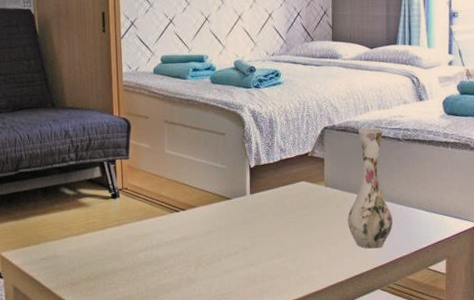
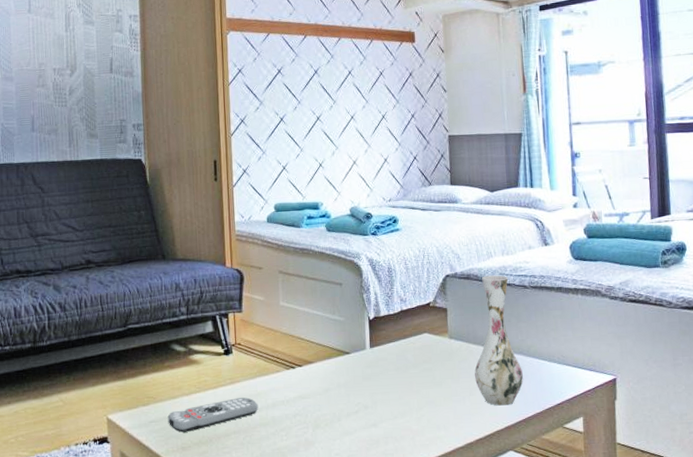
remote control: none [57,238,144,269] -> present [167,397,259,432]

